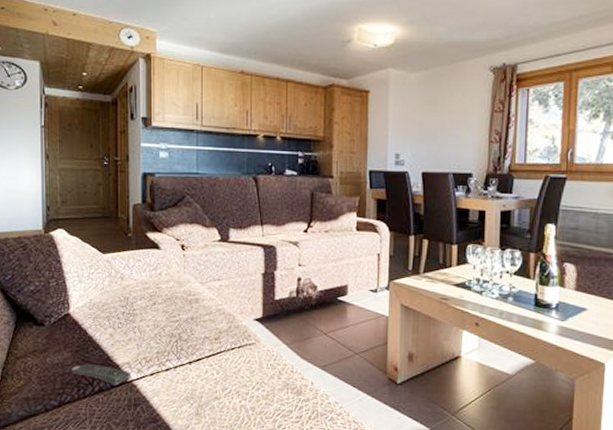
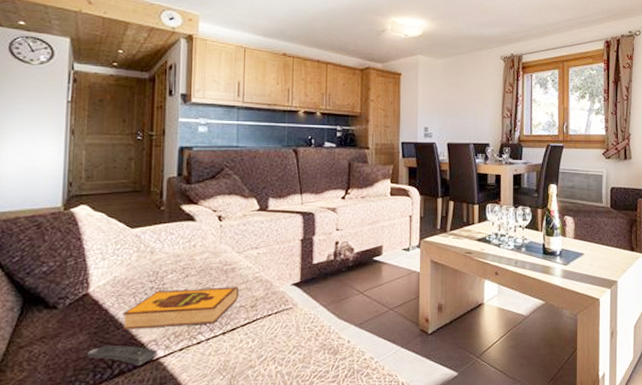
hardback book: none [100,315,204,353] -> present [123,287,240,330]

